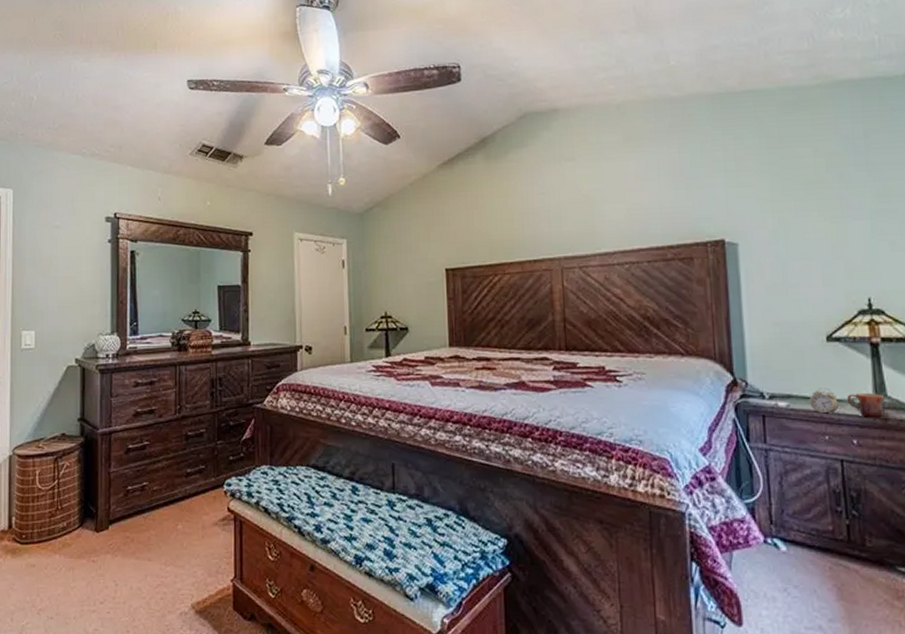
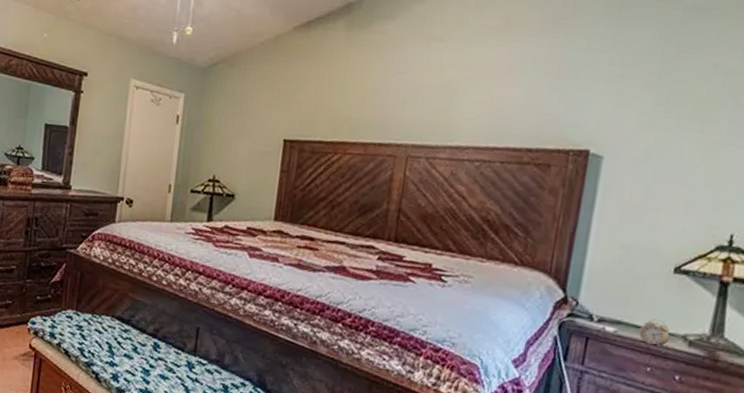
mug: present [846,392,885,419] -> none [679,329,721,359]

